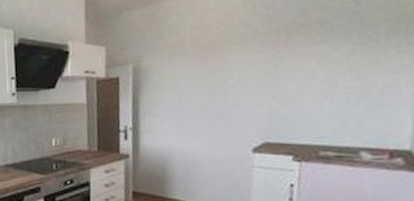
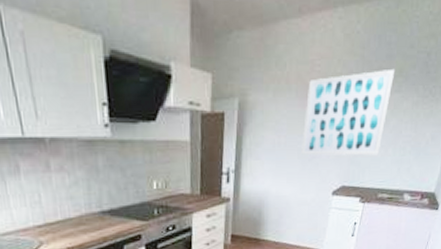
wall art: none [206,21,314,112] -> present [301,68,395,156]

